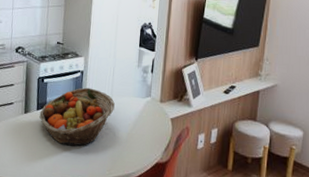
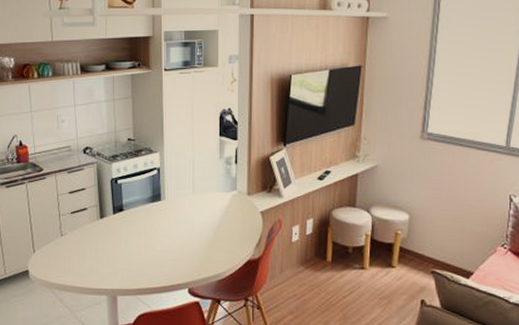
fruit basket: present [39,87,115,146] -> none [117,186,197,249]

